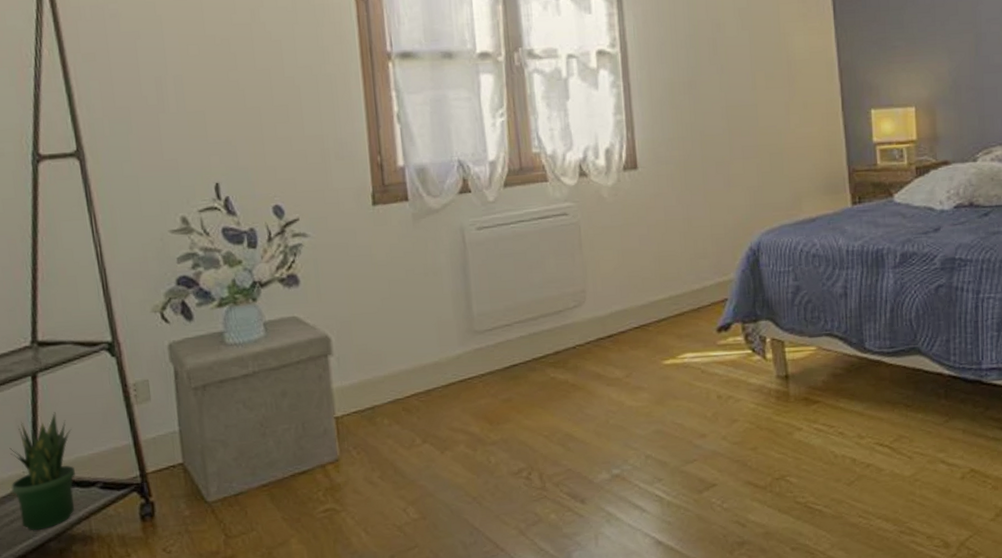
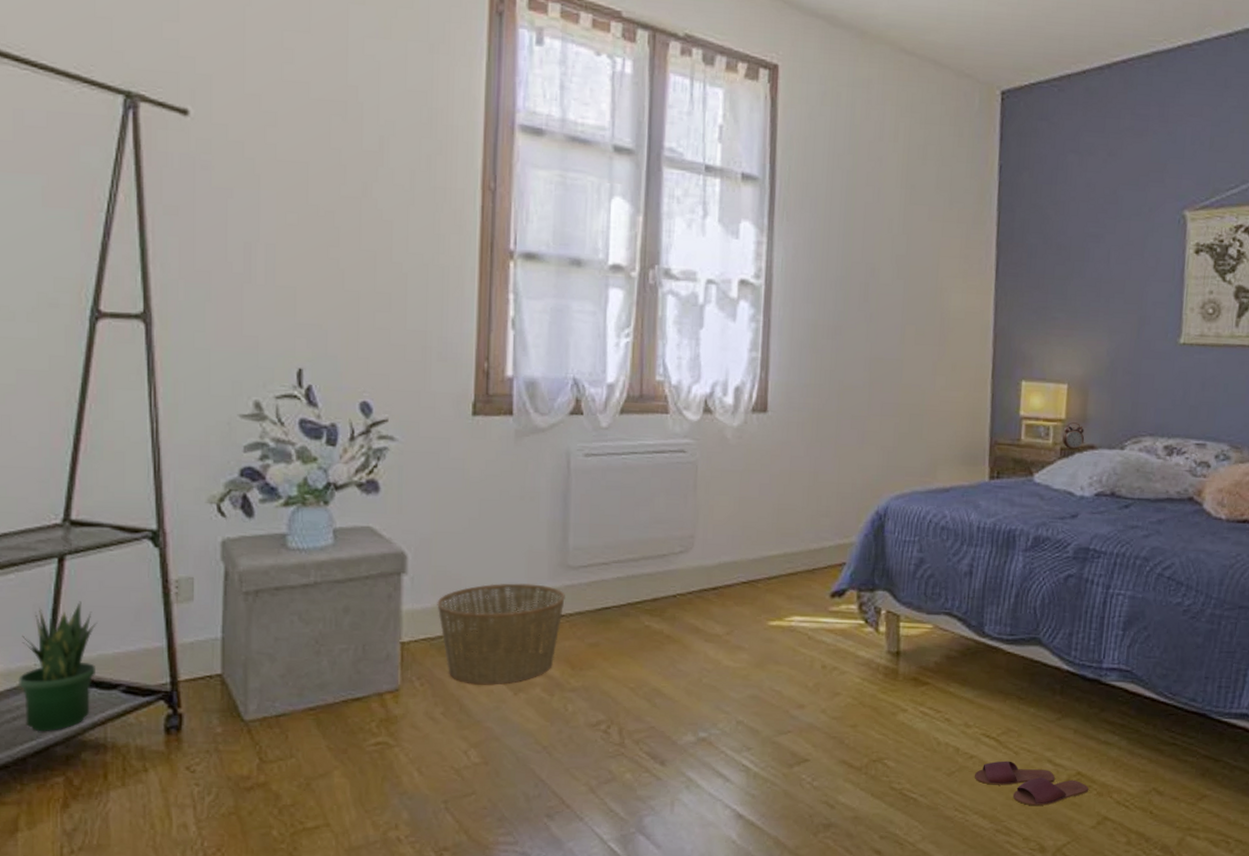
basket: none [362,351,476,449] -> present [437,583,565,685]
slippers: none [873,465,984,505] -> present [975,761,1089,806]
alarm clock: none [916,142,938,168] -> present [1062,422,1085,450]

